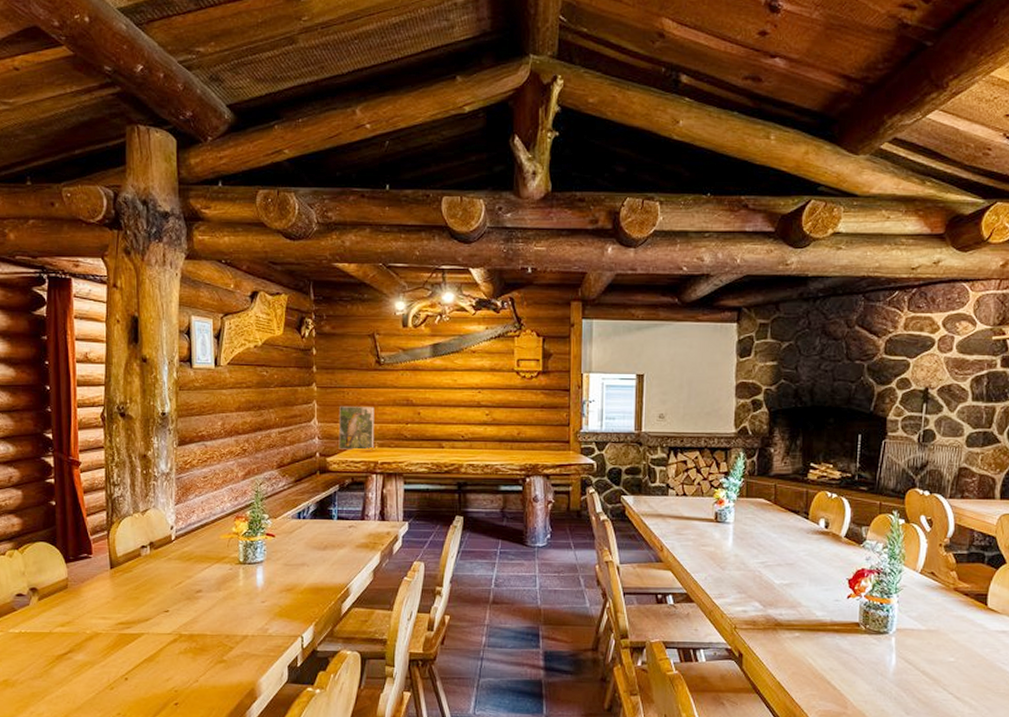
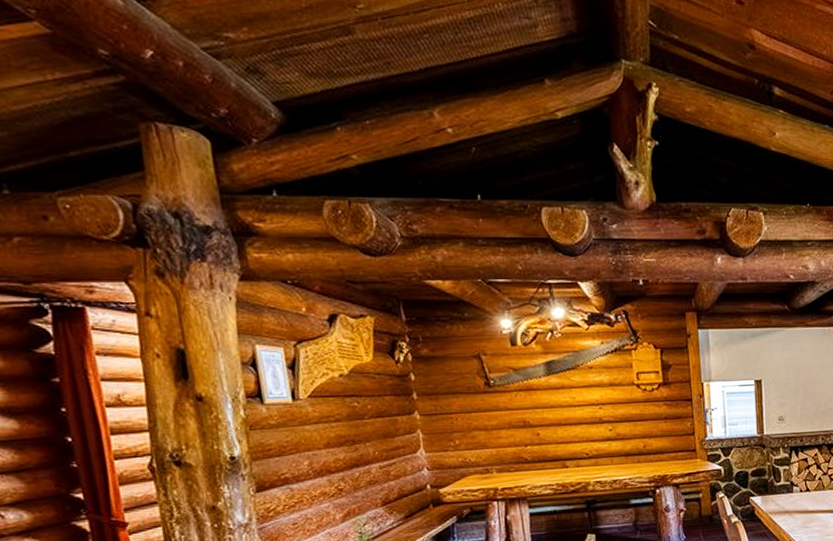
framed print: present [338,406,375,450] -> none [448,431,492,479]

